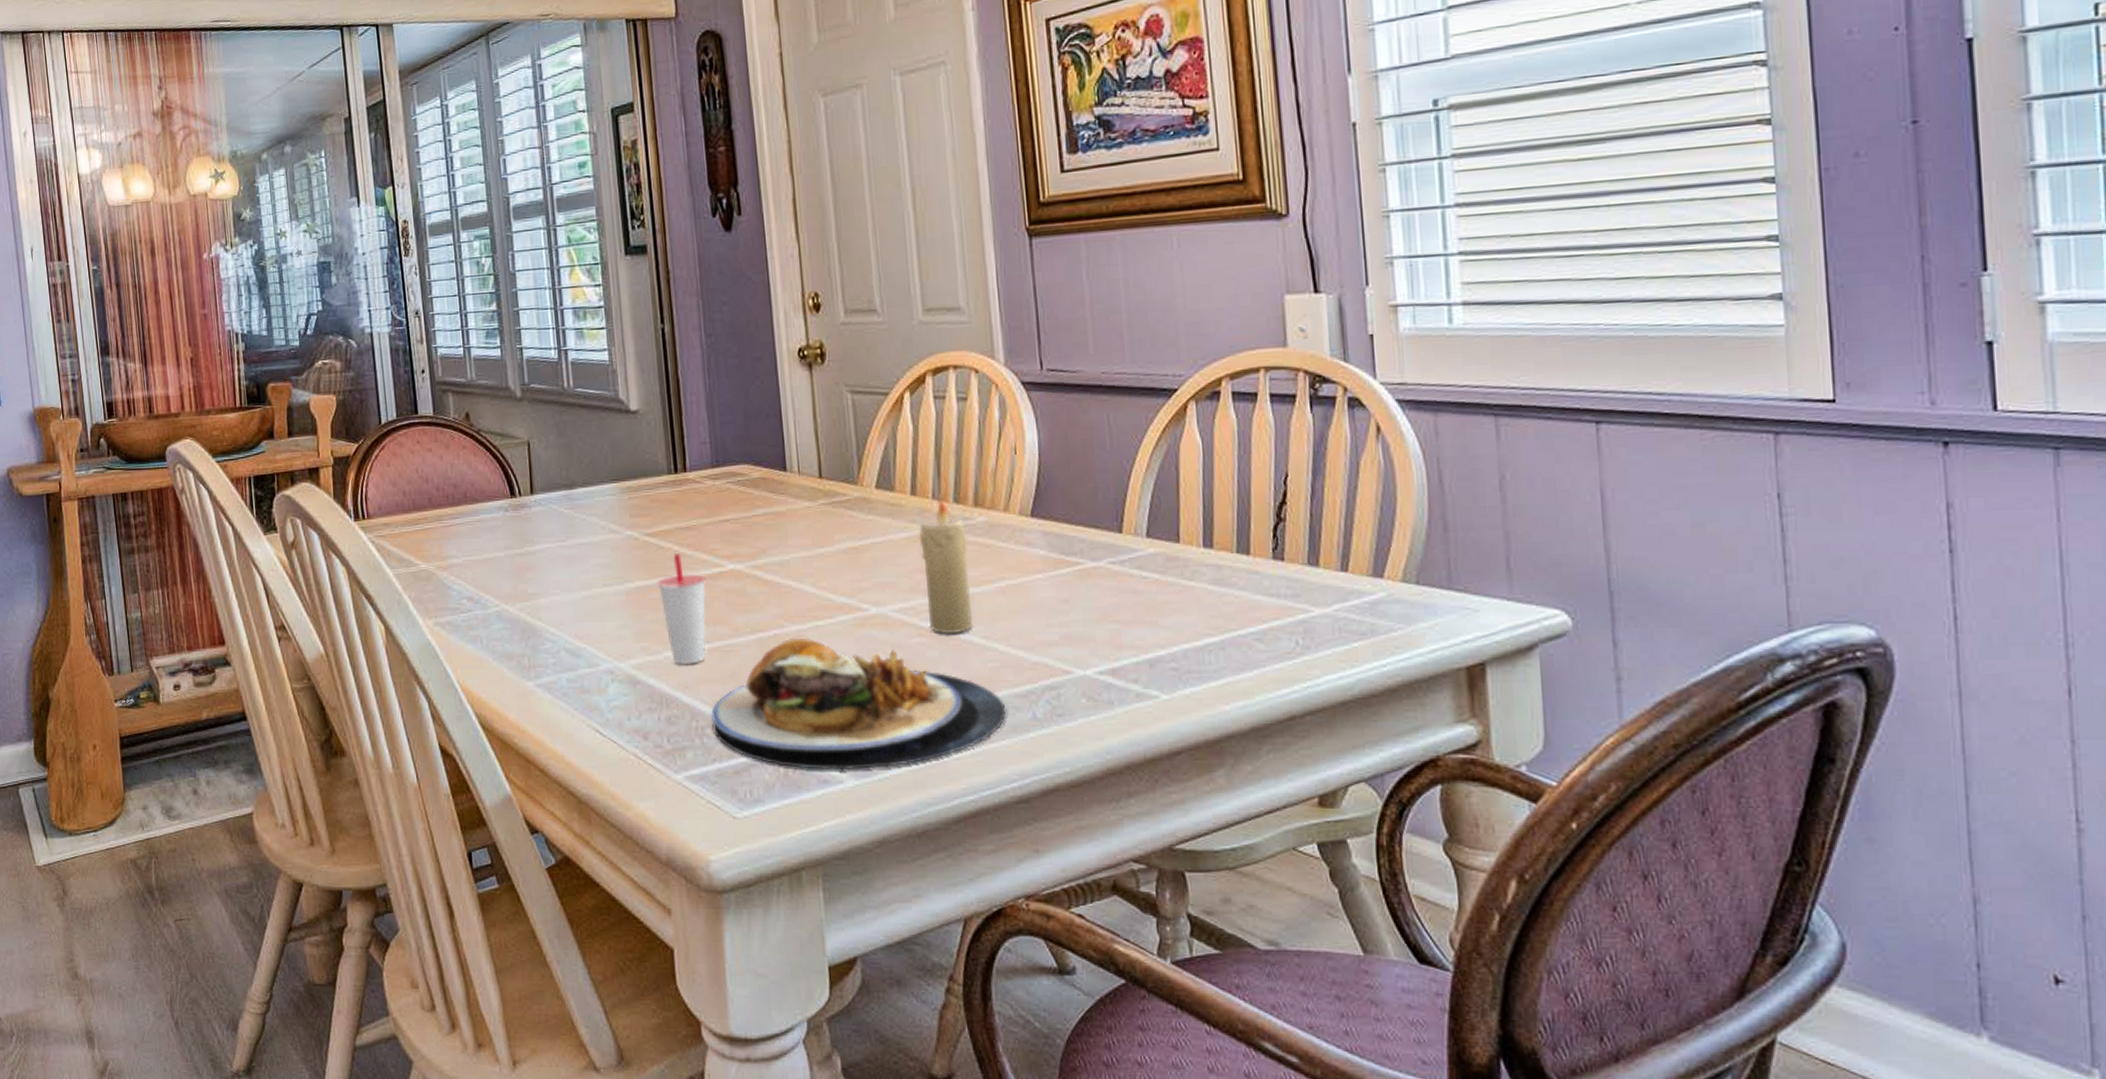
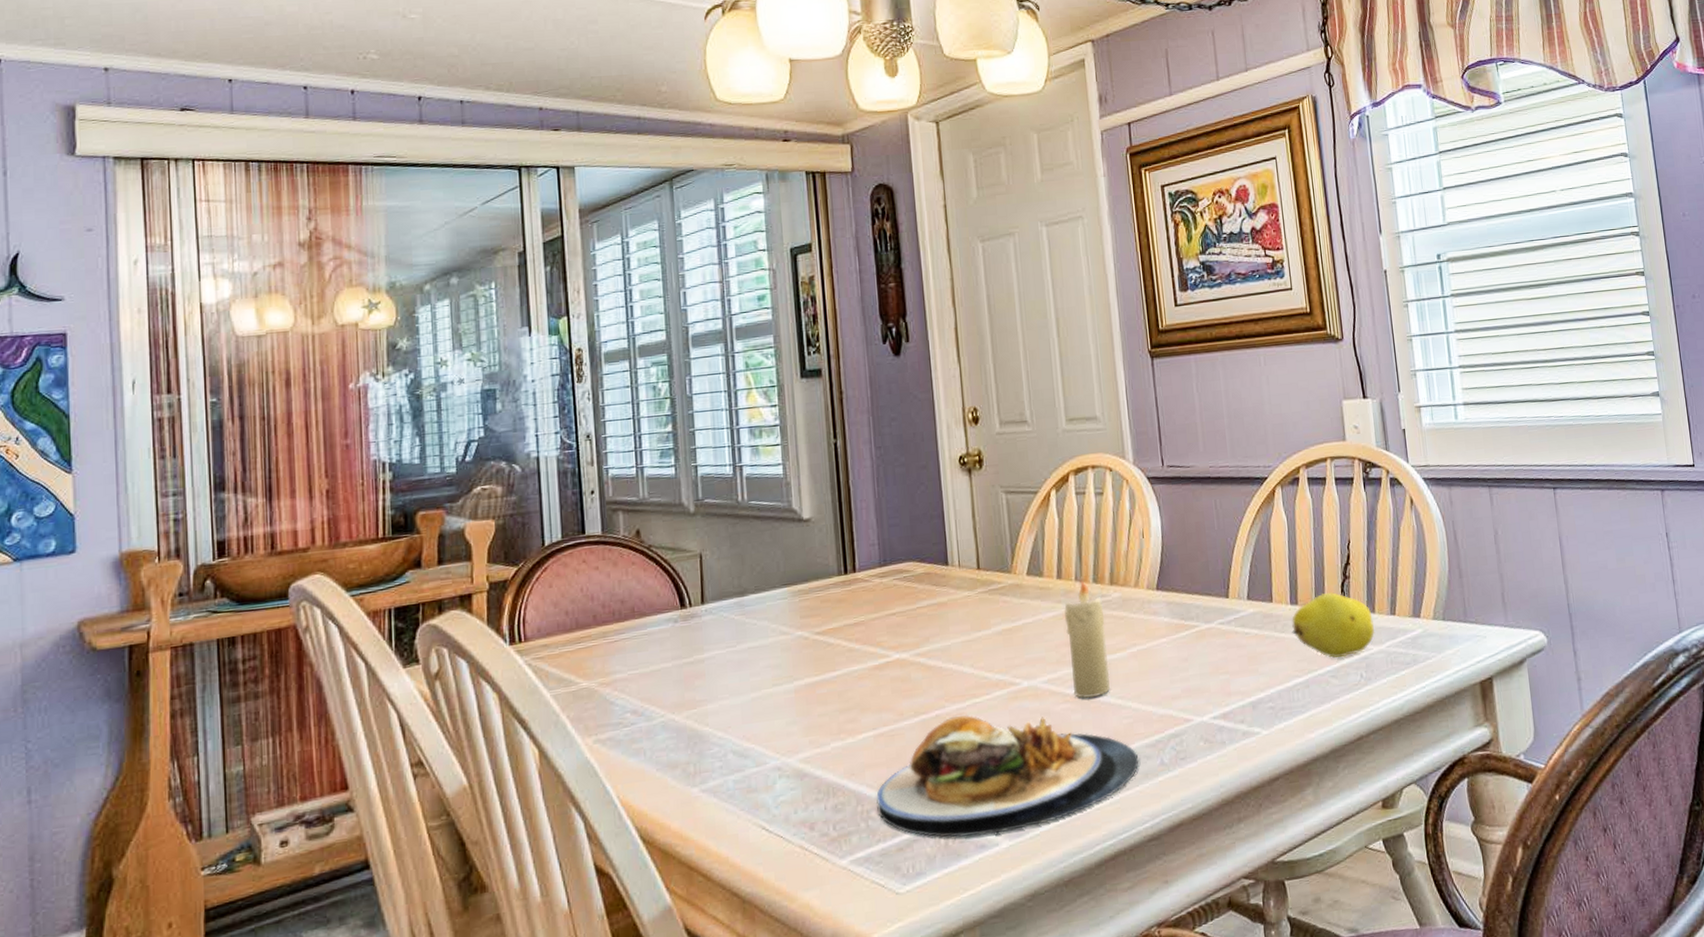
cup: present [657,552,707,664] -> none [826,647,874,753]
fruit: none [1204,536,1319,618] -> present [1292,591,1375,658]

